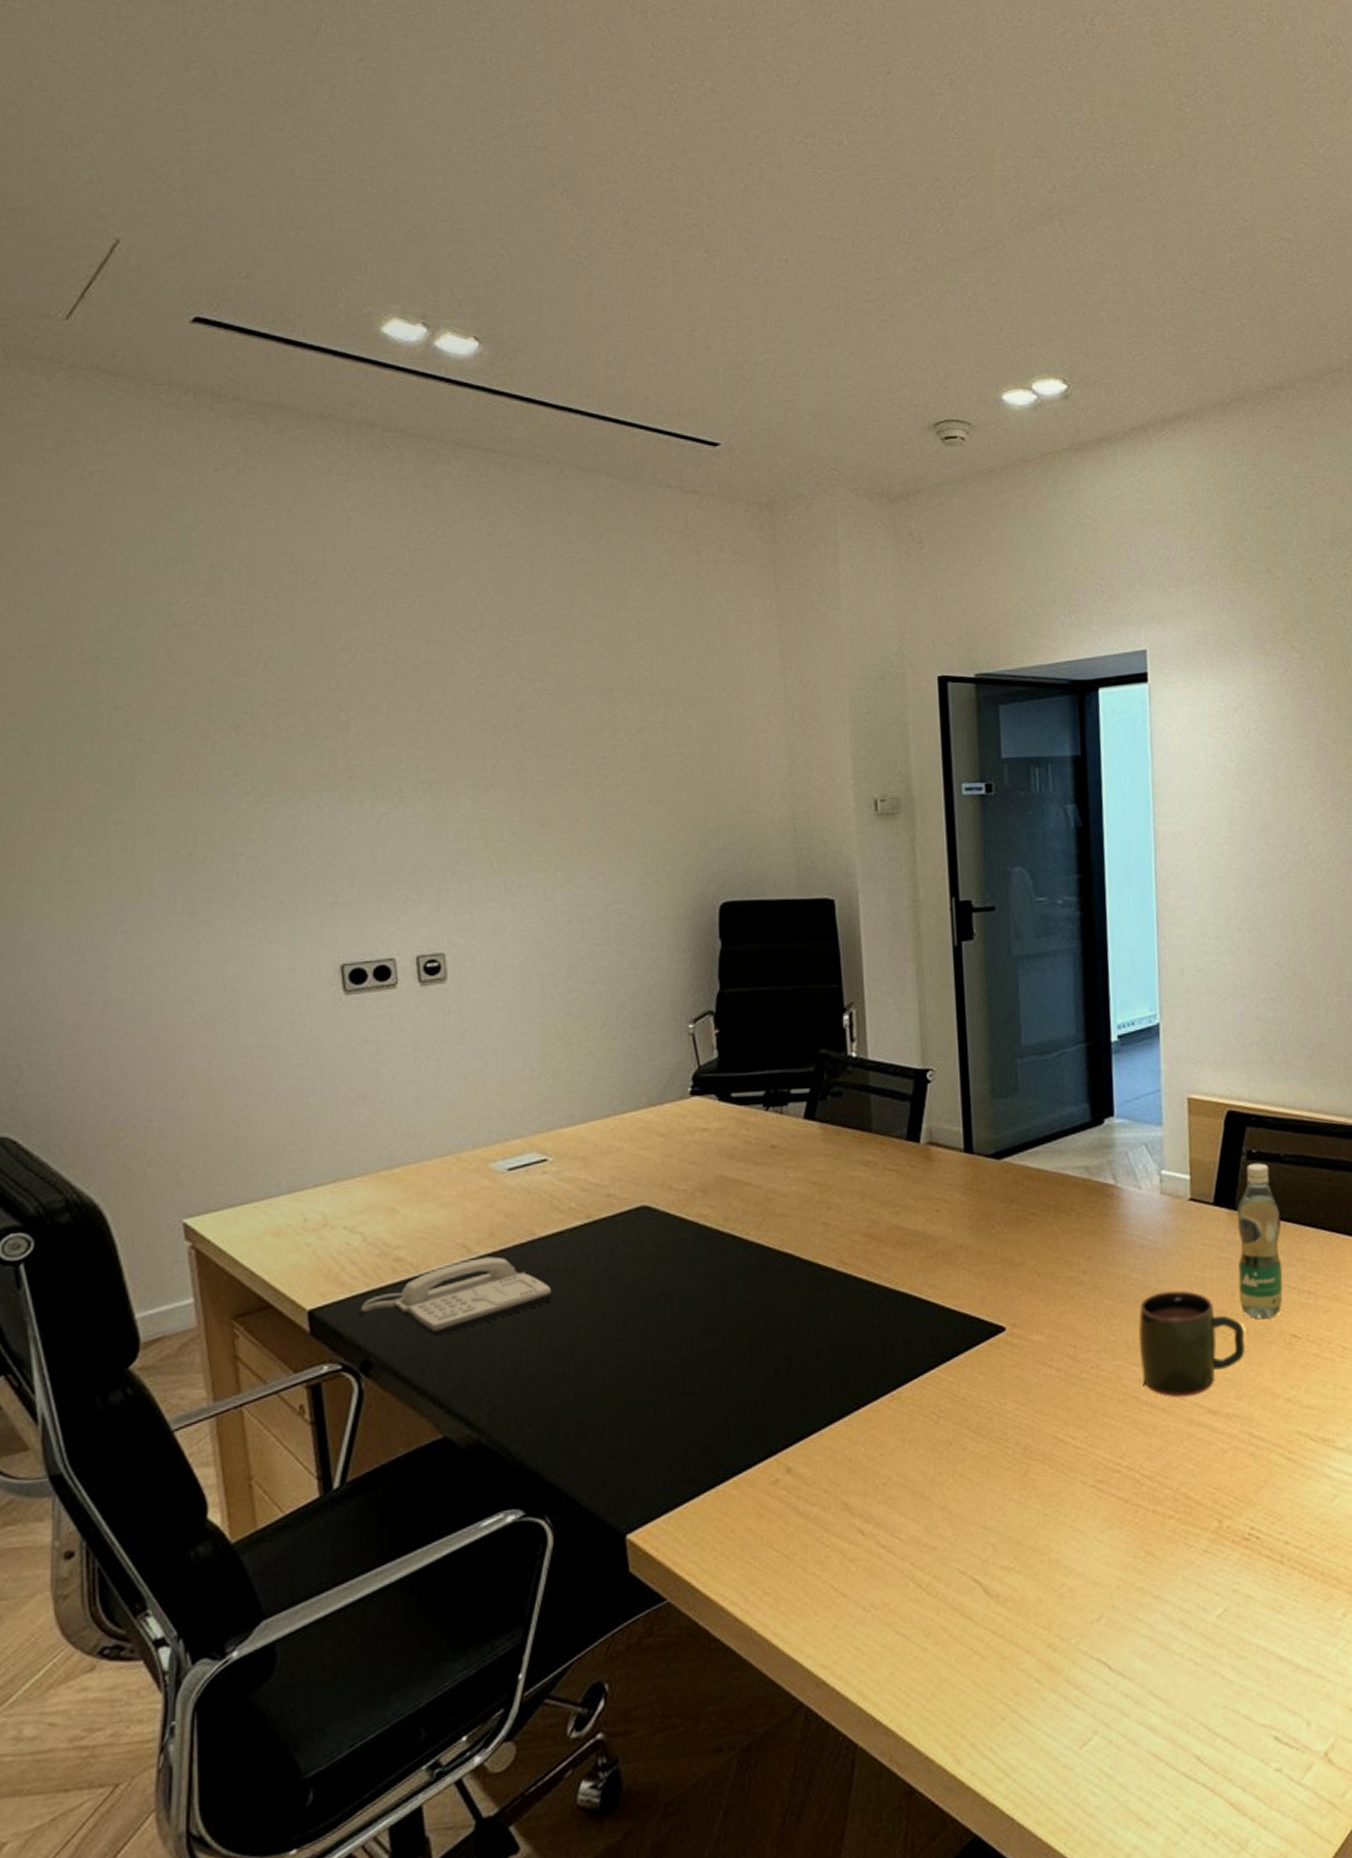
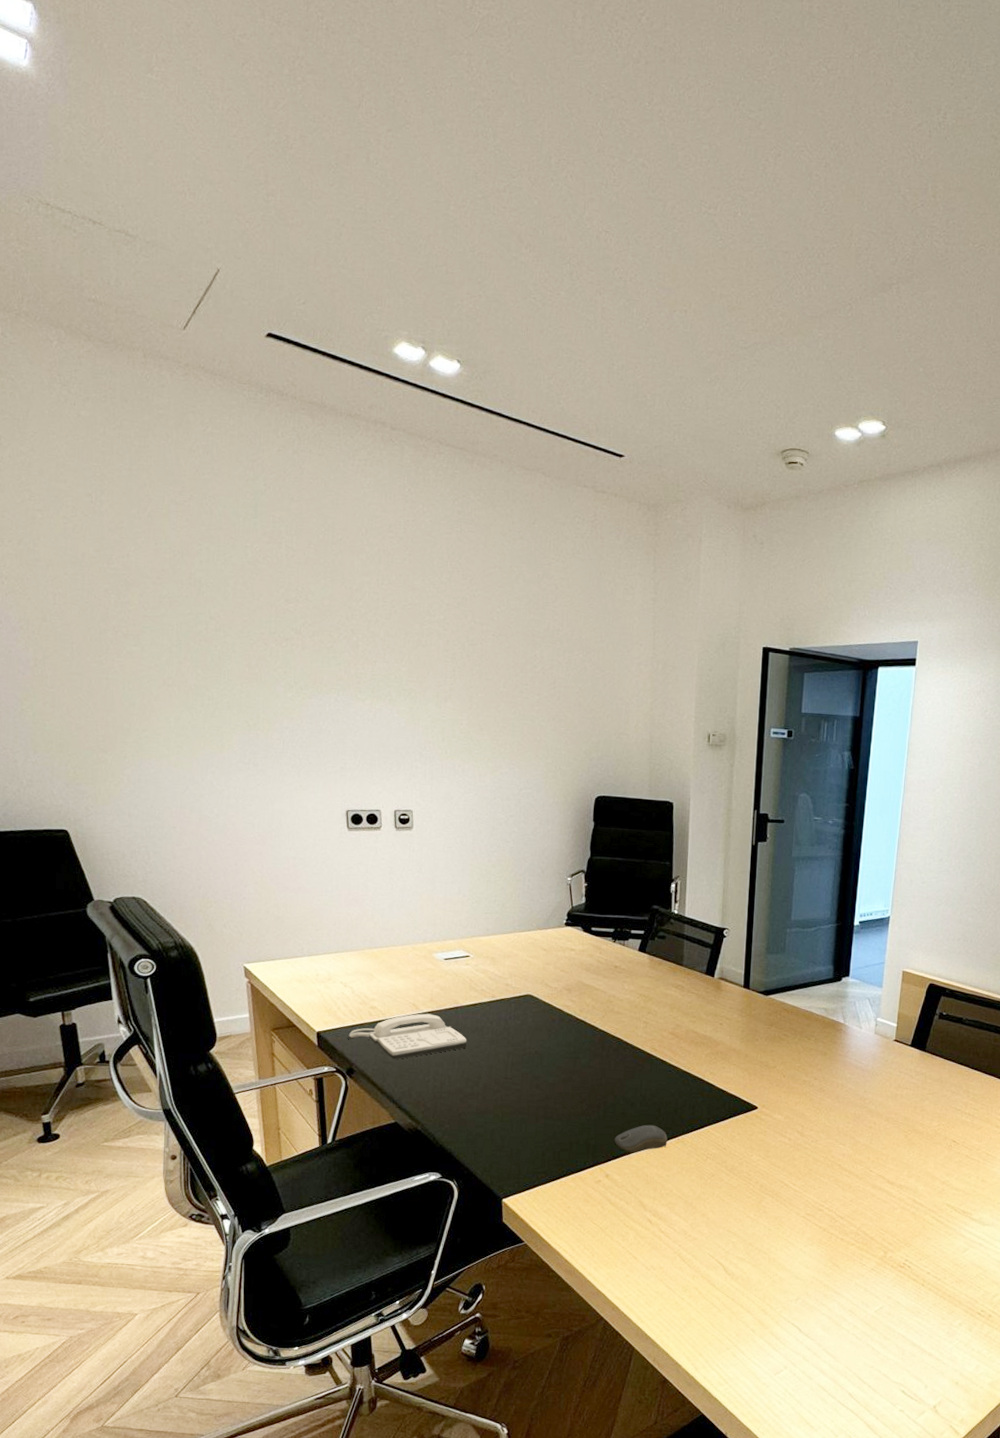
computer mouse: none [794,1379,876,1429] -> present [614,1124,668,1153]
mug: present [1138,1290,1245,1398] -> none [845,1099,920,1170]
bottle: present [1236,1163,1283,1319] -> none [919,1022,958,1127]

